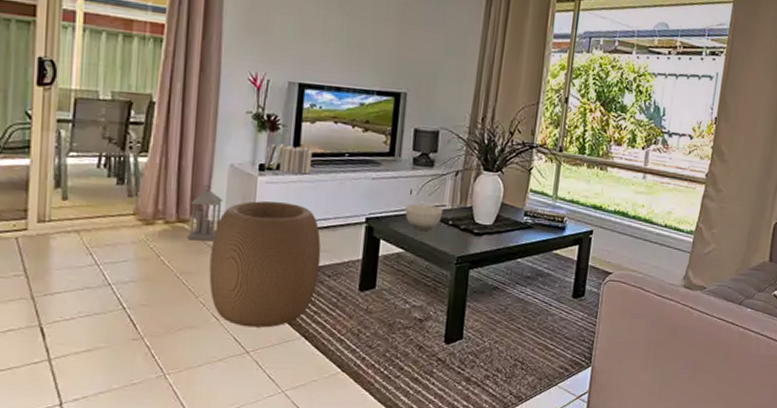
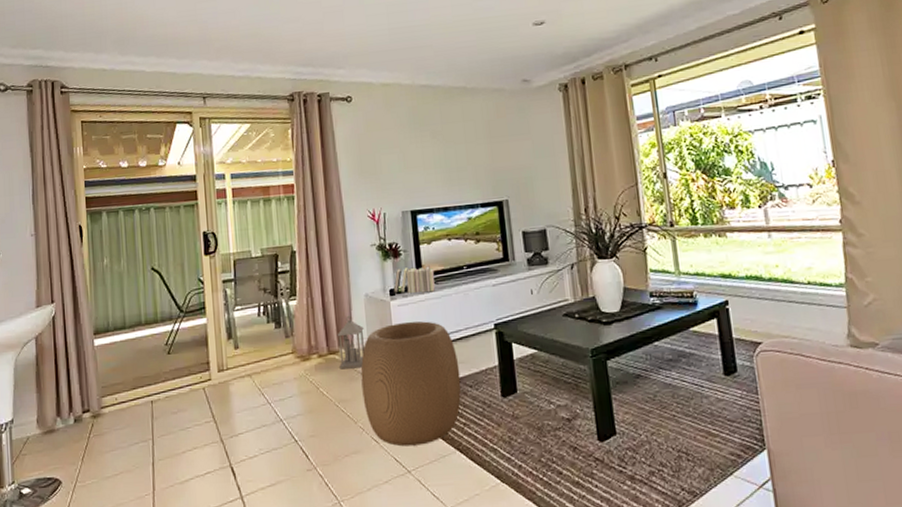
bowl: present [405,203,443,231] -> none [530,301,568,328]

